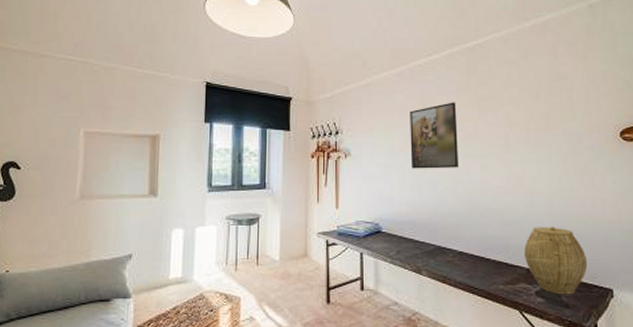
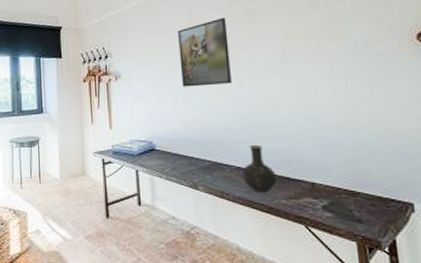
vase: none [464,229,496,278] -> present [242,144,277,193]
woven basket: present [523,227,588,295] -> none [307,139,382,209]

